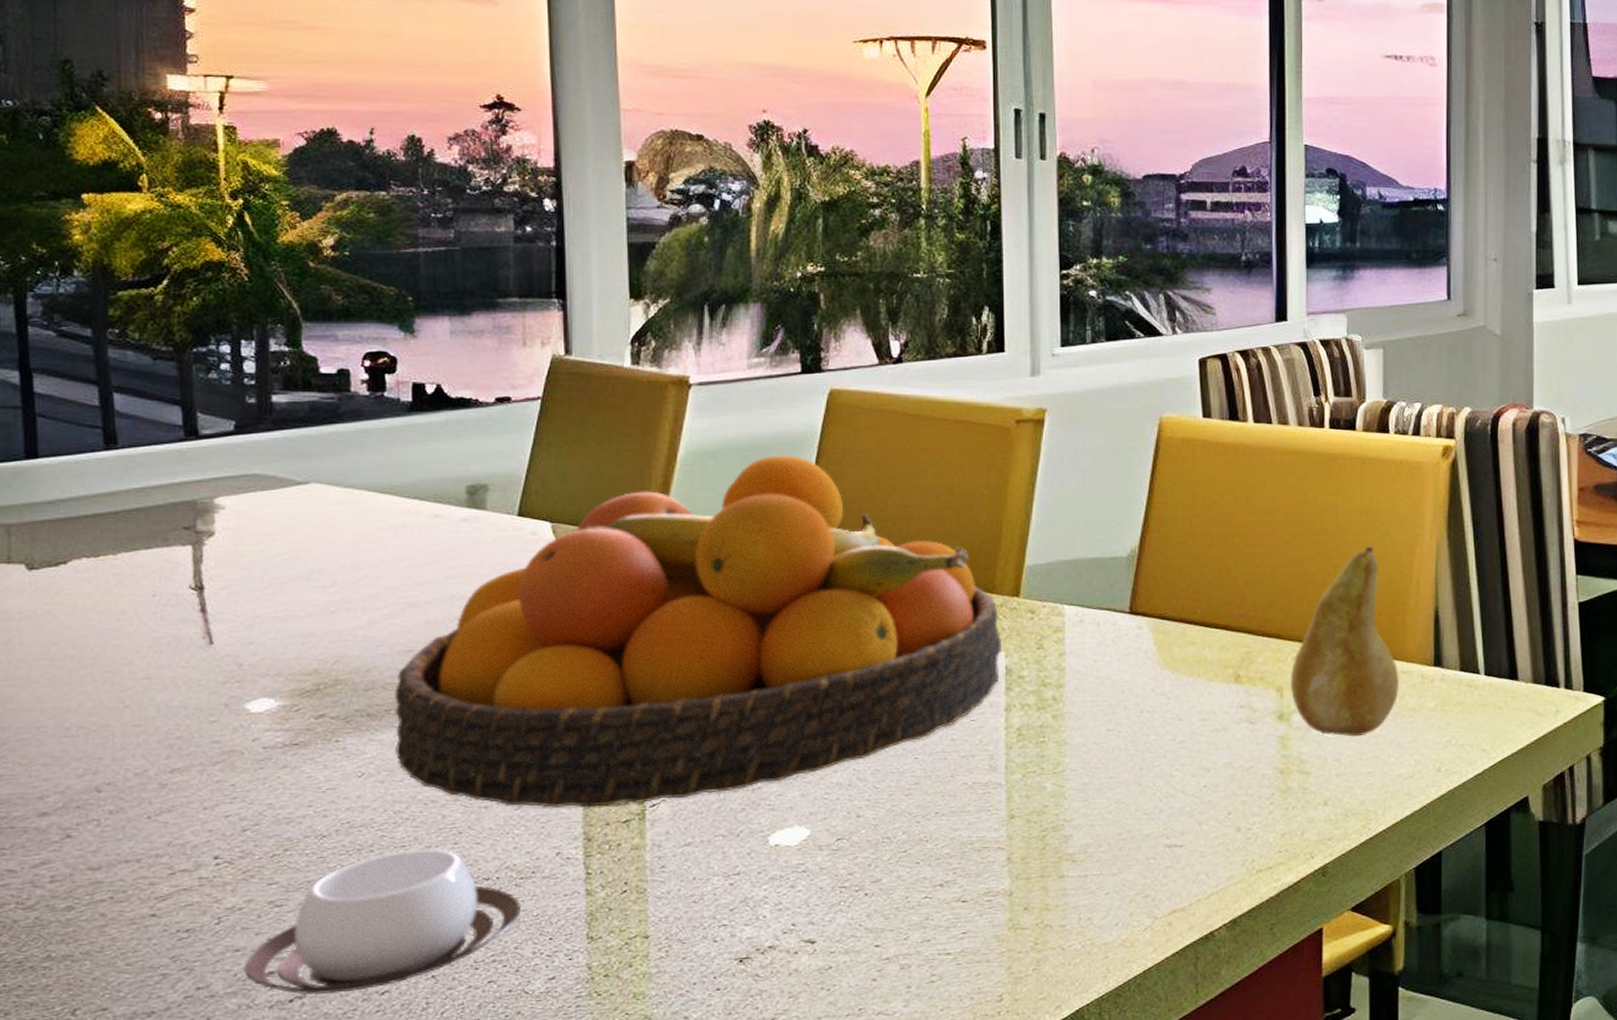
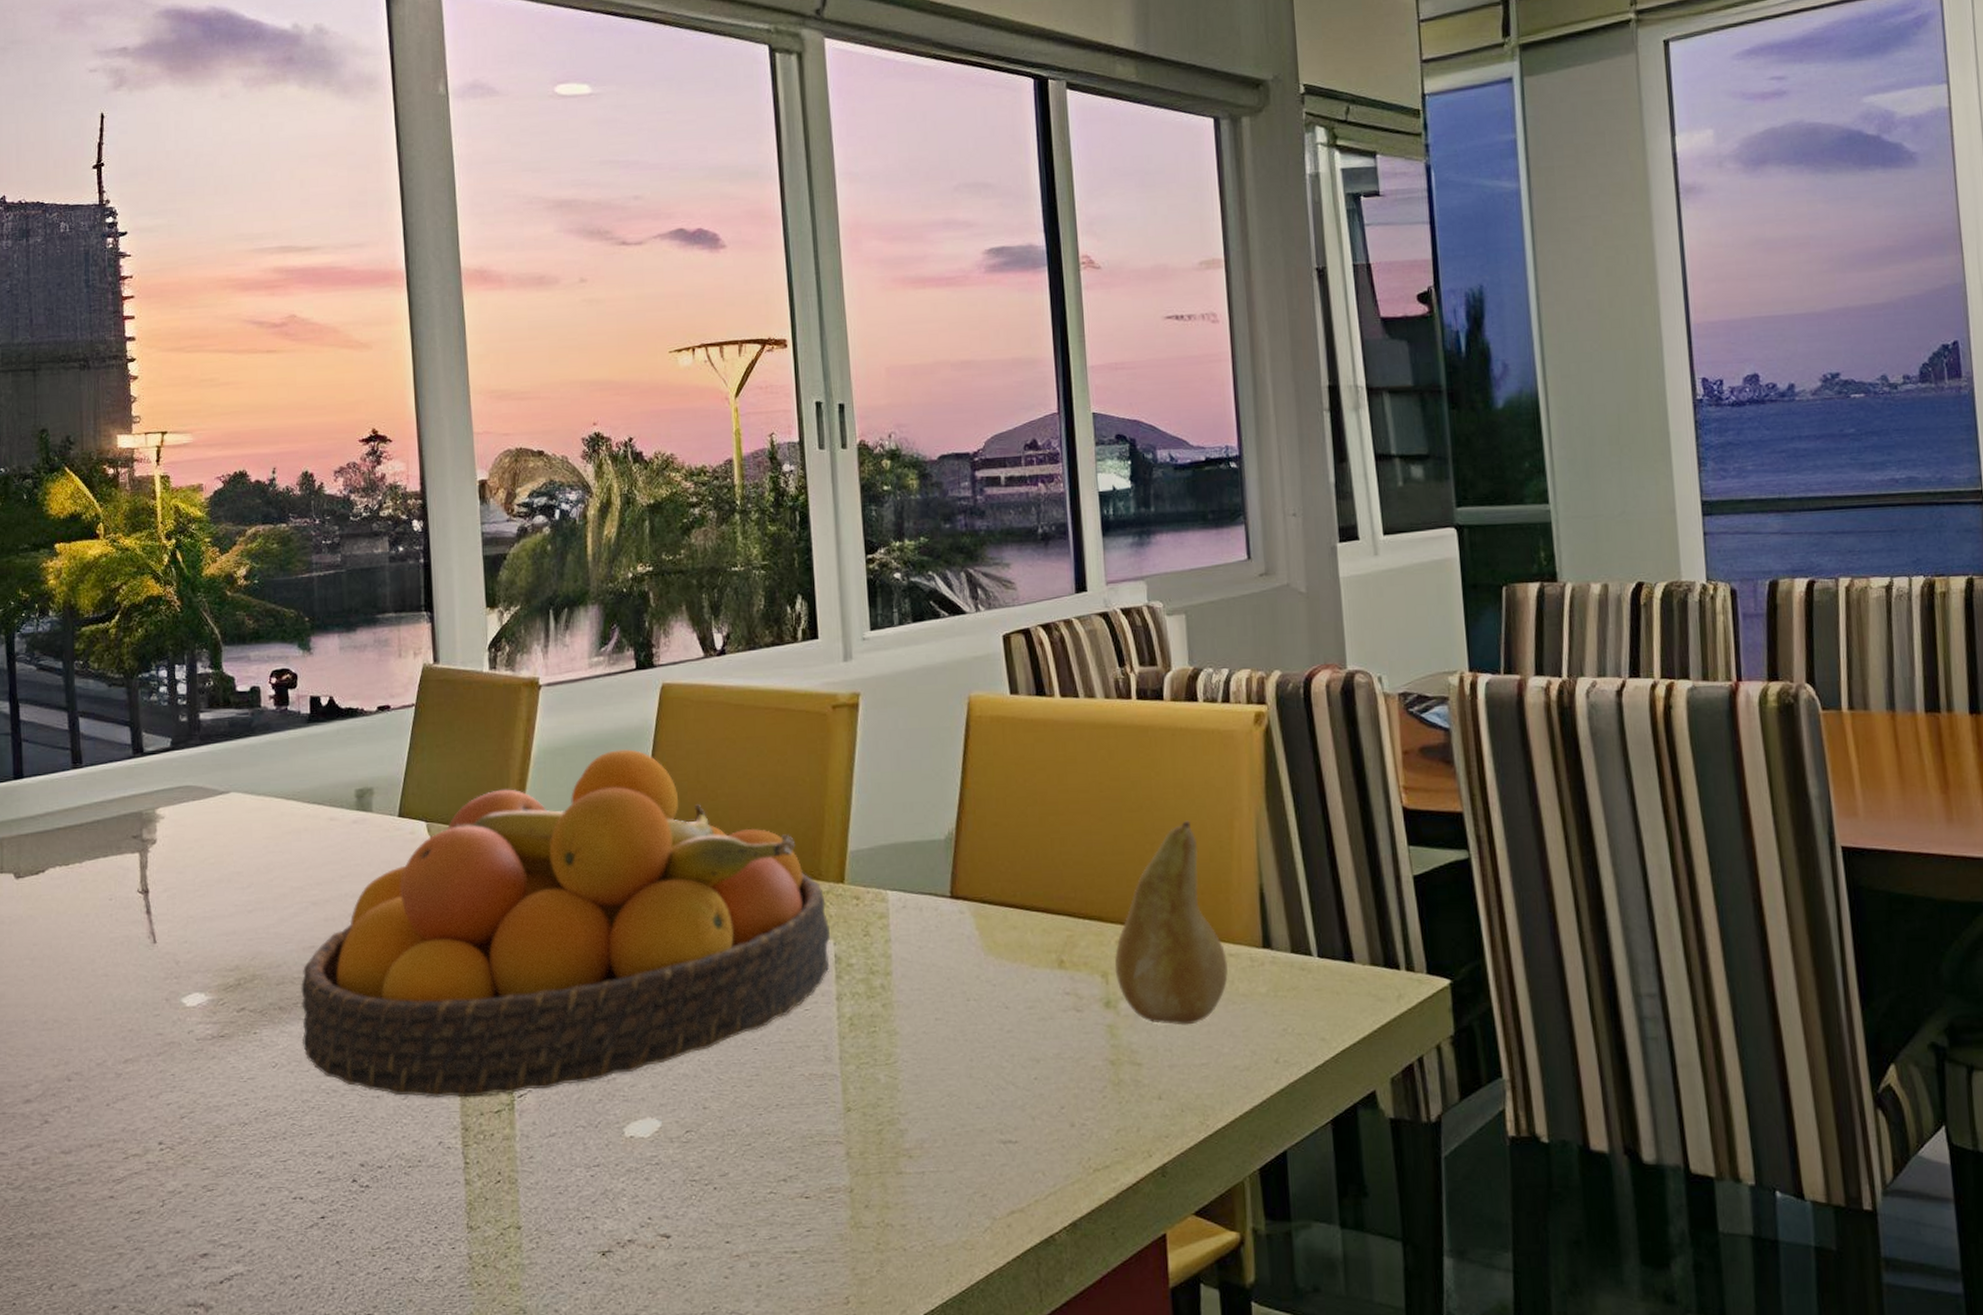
cup: present [244,848,522,995] -> none [183,1136,411,1277]

